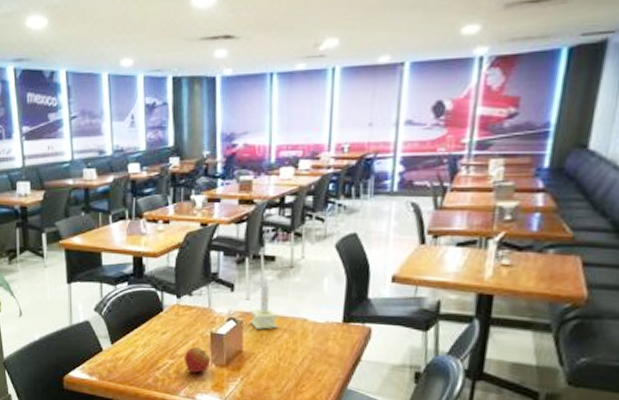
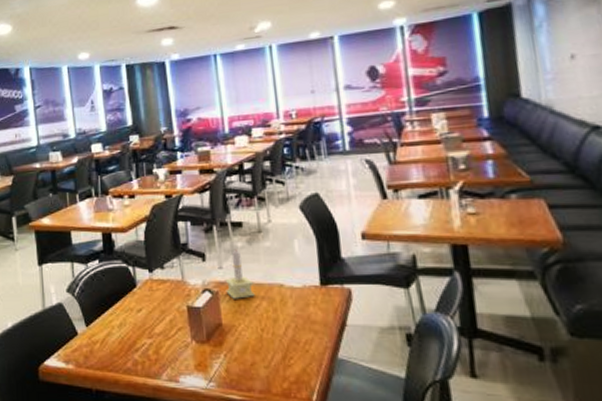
apple: present [185,347,211,373] -> none [163,324,191,352]

